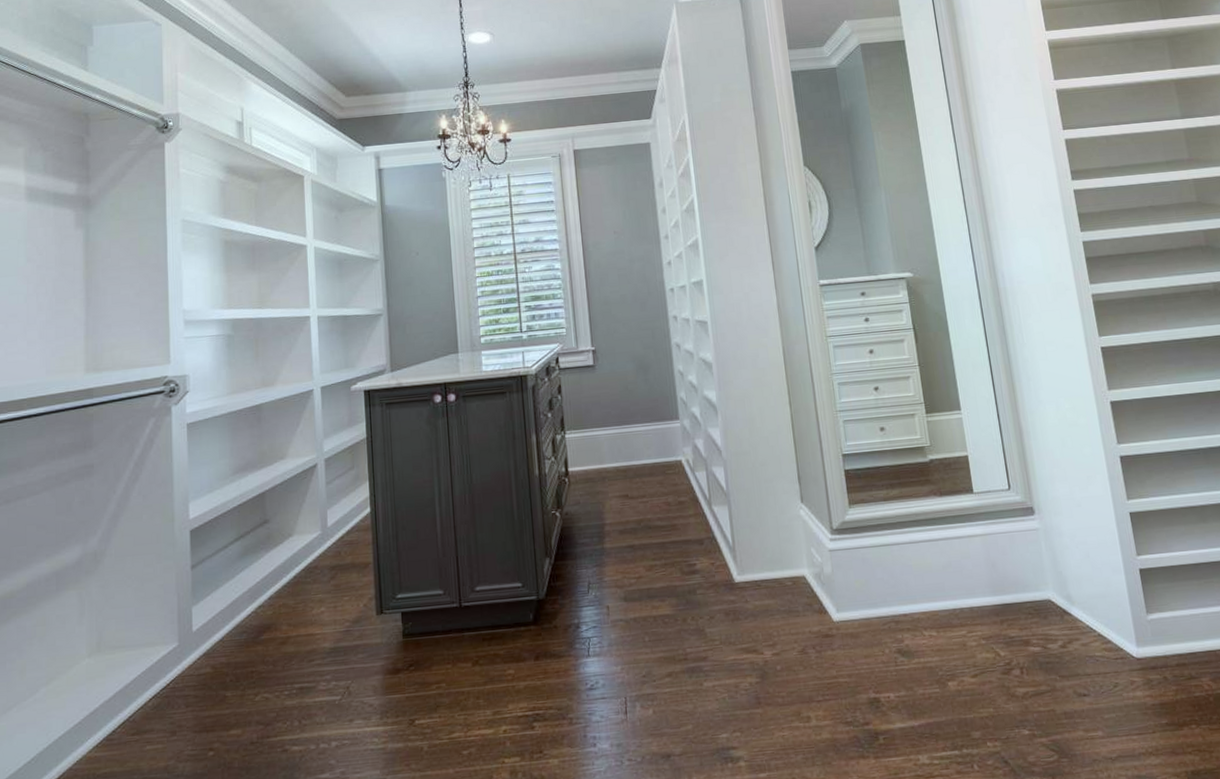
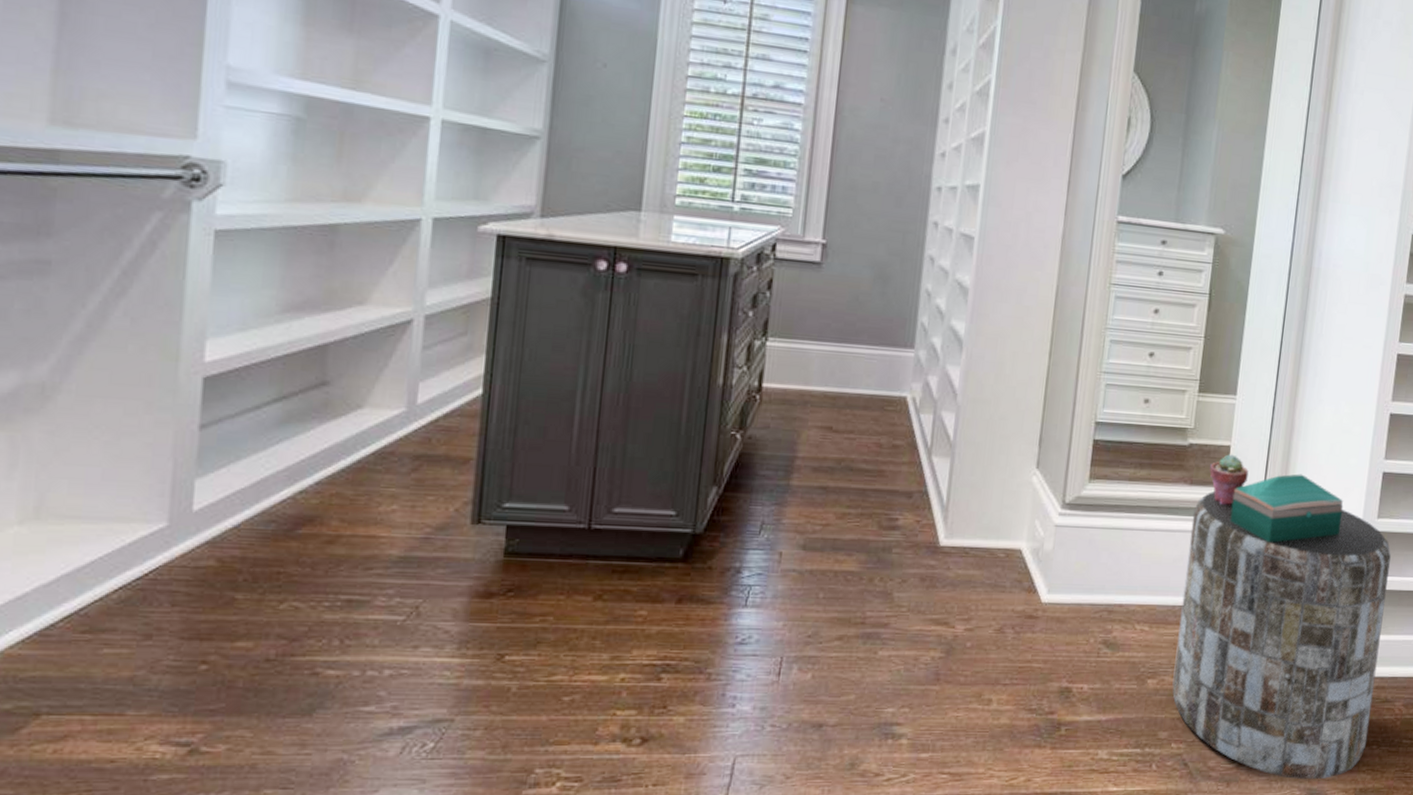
side table: none [949,497,1185,768] -> present [1172,491,1392,780]
potted succulent: none [954,463,992,510] -> present [1209,454,1249,506]
jewelry box: none [981,470,1095,538] -> present [1230,473,1344,543]

